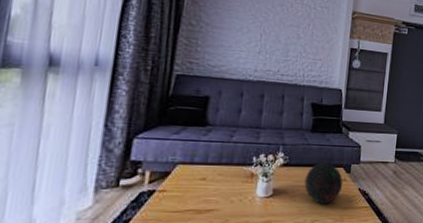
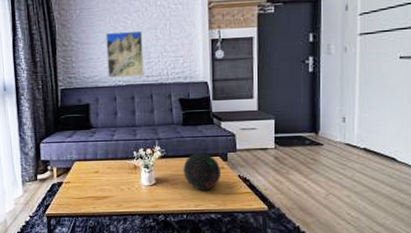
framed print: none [238,20,284,74] -> present [106,30,144,78]

